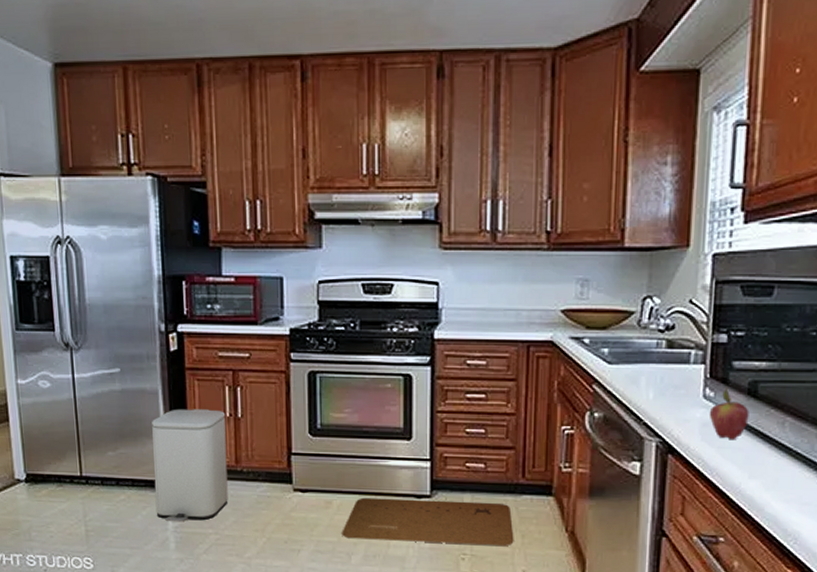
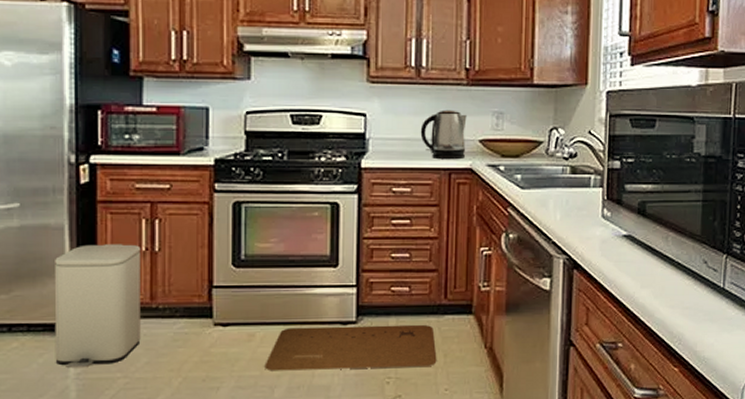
kettle: none [496,277,547,331] -> present [420,110,467,160]
fruit: present [709,387,749,439] -> none [607,207,640,254]

